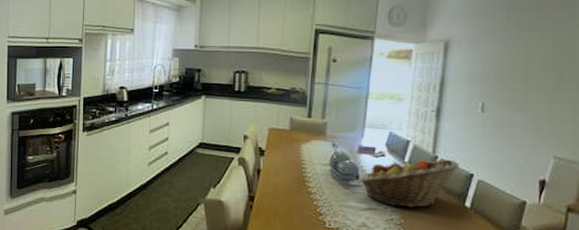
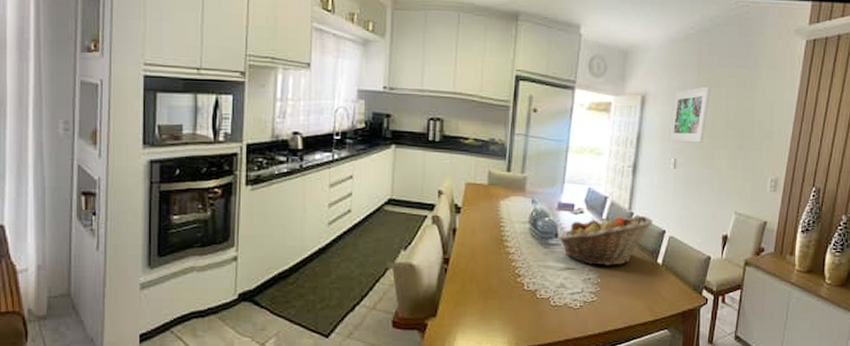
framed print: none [474,29,522,86] -> present [668,86,711,143]

